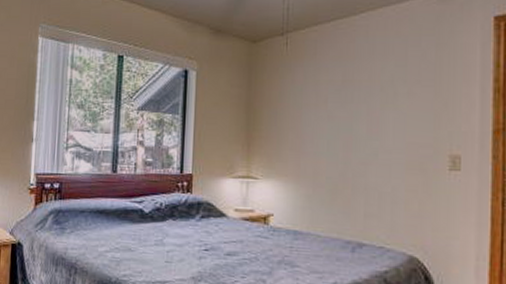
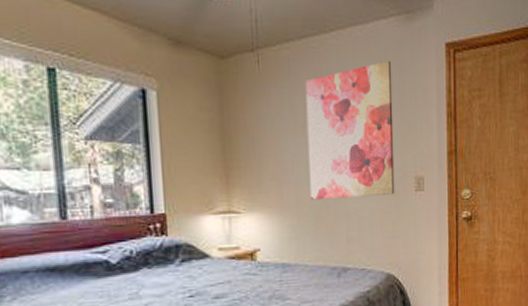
wall art: none [327,37,427,173] -> present [305,60,395,200]

